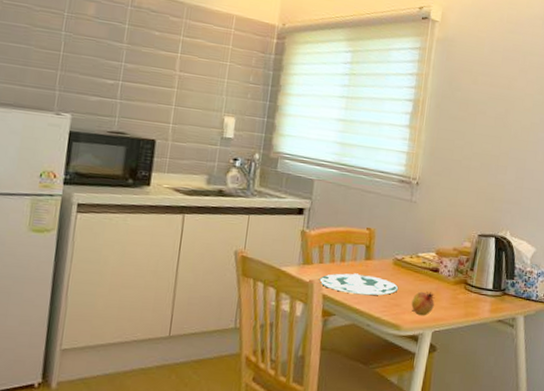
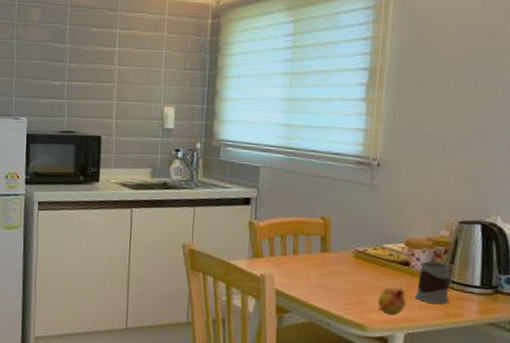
plate: present [319,273,399,296] -> none [271,267,362,292]
mug: none [442,268,473,305] -> present [415,261,454,304]

